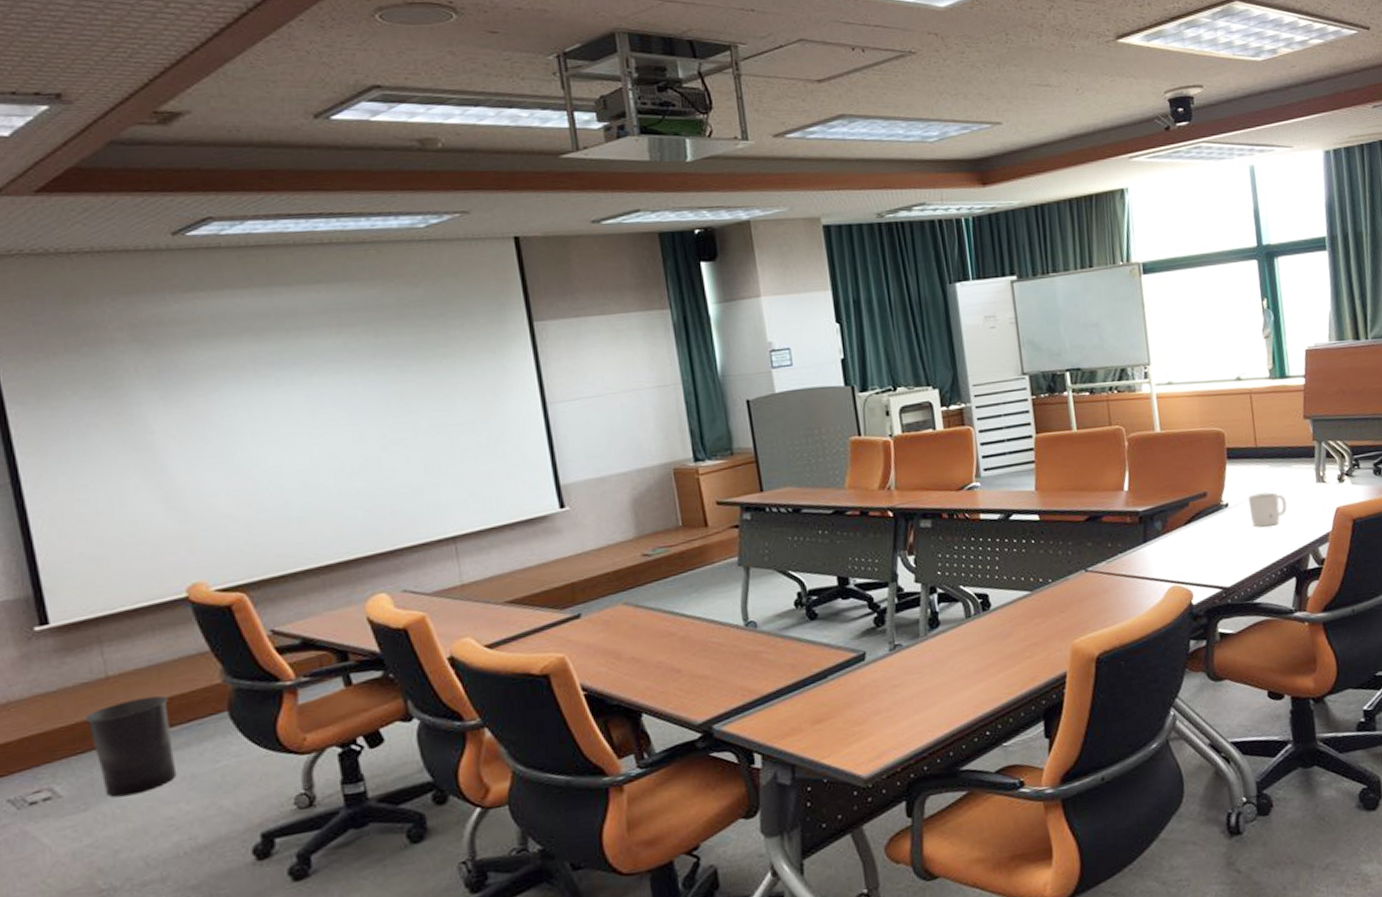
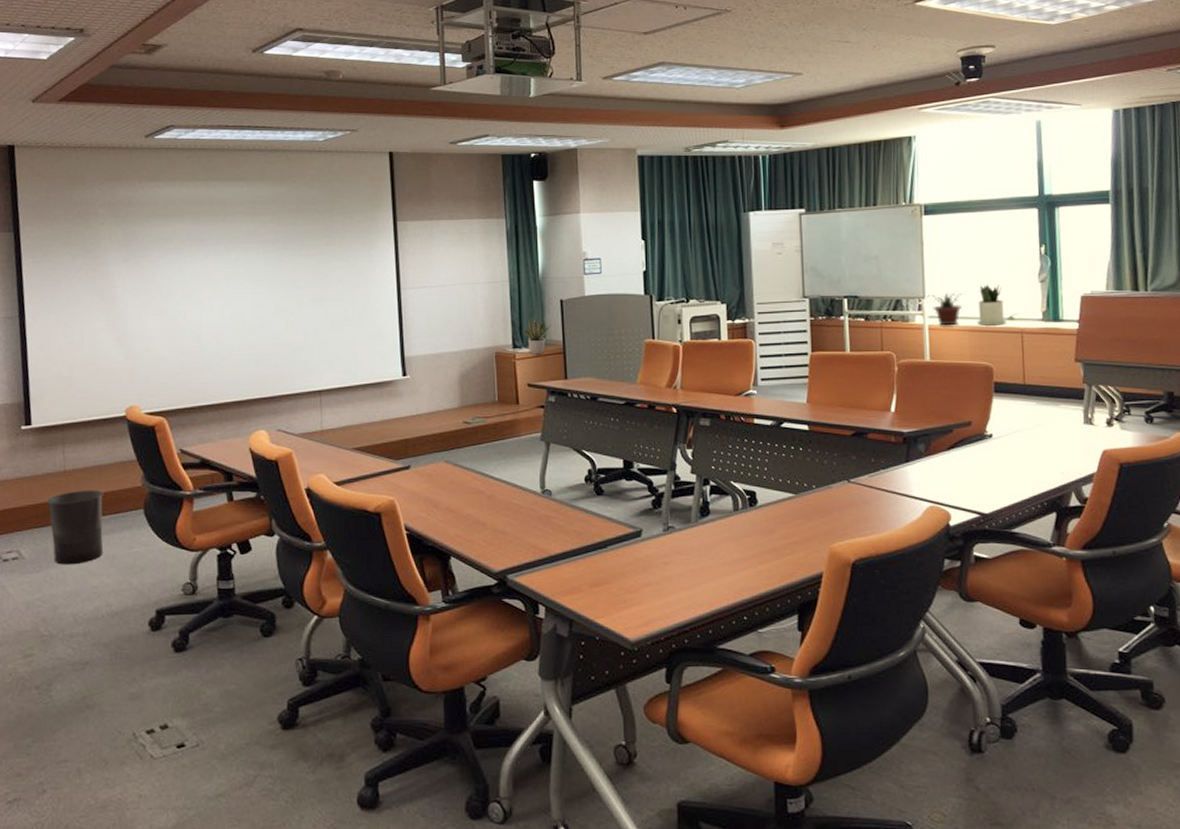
potted plant: none [705,421,738,467] -> present [524,316,551,355]
potted plant: none [1152,356,1189,393] -> present [927,293,964,326]
planter: none [1205,344,1234,389] -> present [977,284,1006,326]
mug: present [1248,492,1288,527] -> none [1012,427,1053,462]

